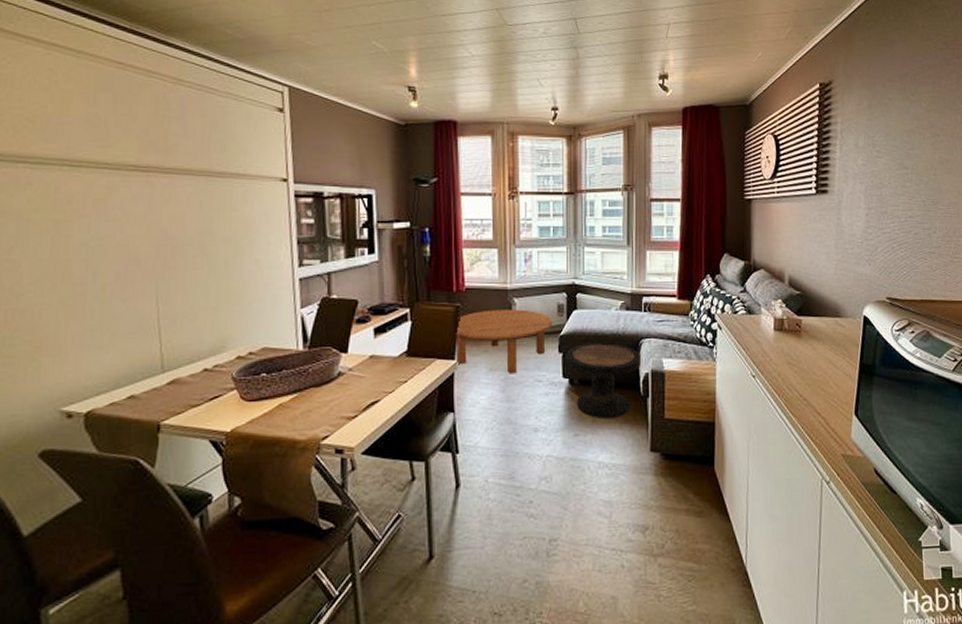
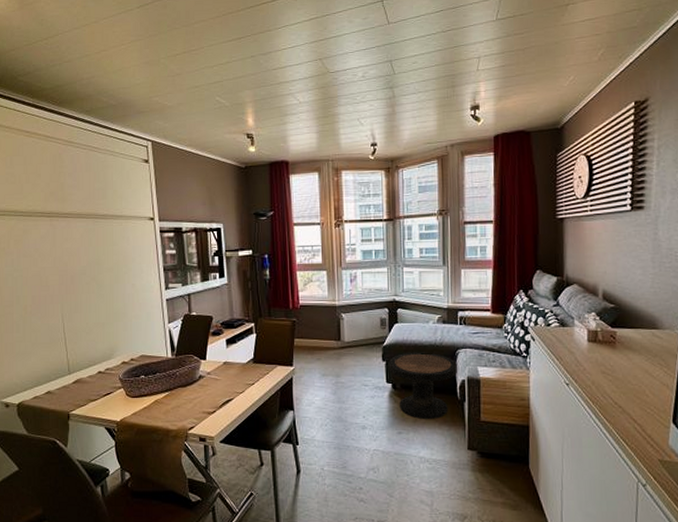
coffee table: present [456,309,553,374] -> none [293,323,377,379]

